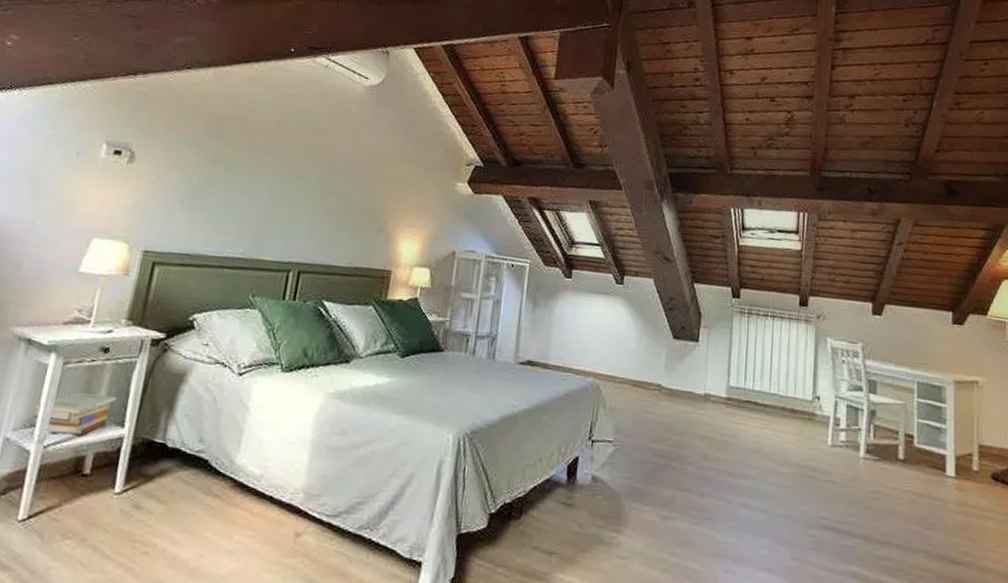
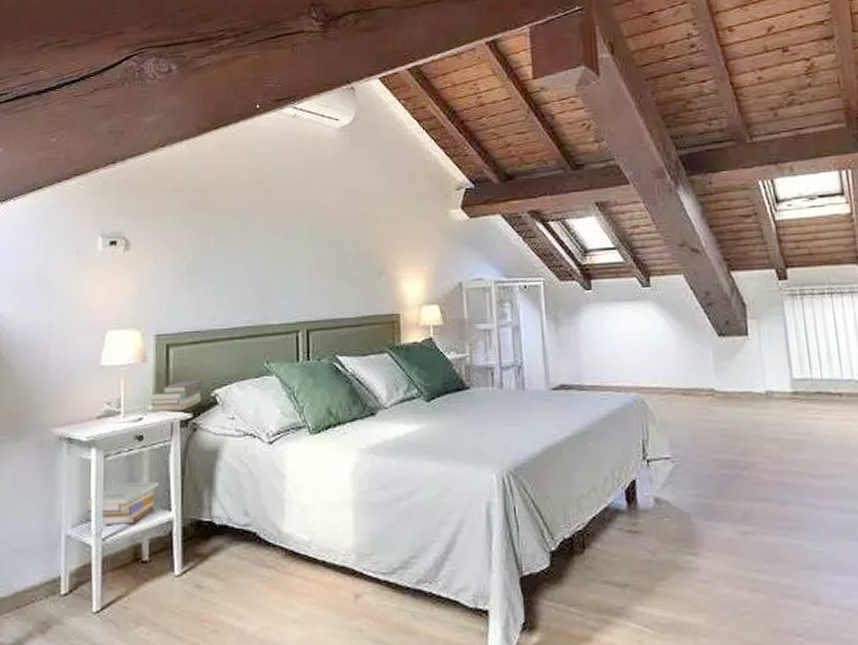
books: none [124,300,183,330] -> present [151,381,203,411]

